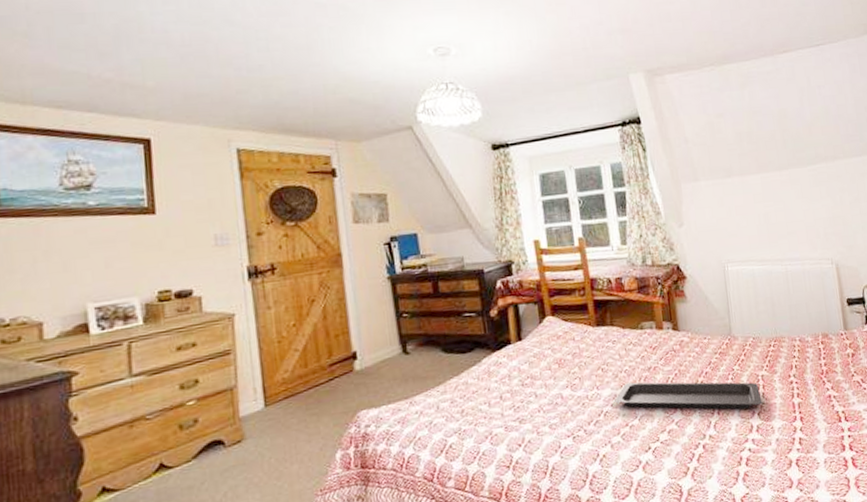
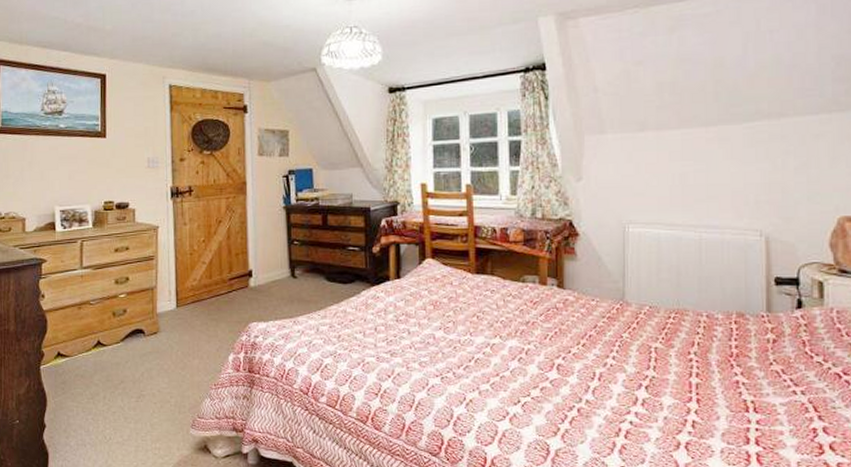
serving tray: present [615,382,762,410] -> none [487,334,652,380]

